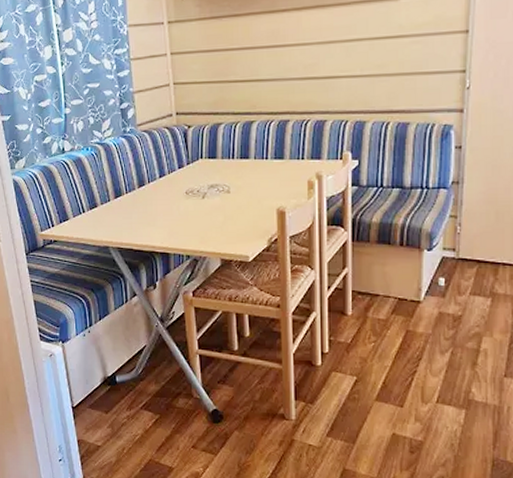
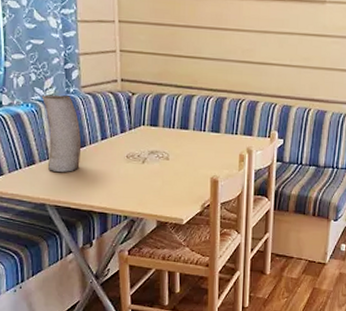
vase: none [100,135,140,213] -> present [41,94,81,172]

